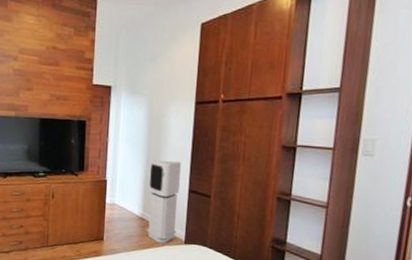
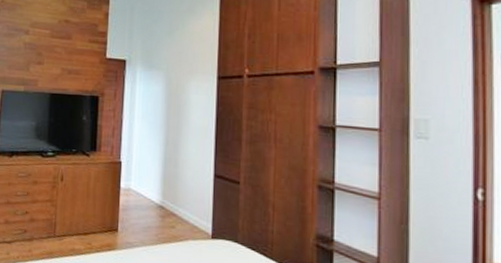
air purifier: present [147,160,181,244] -> none [167,140,204,238]

